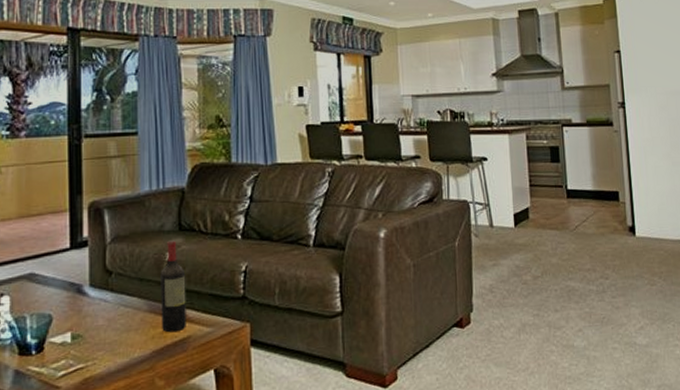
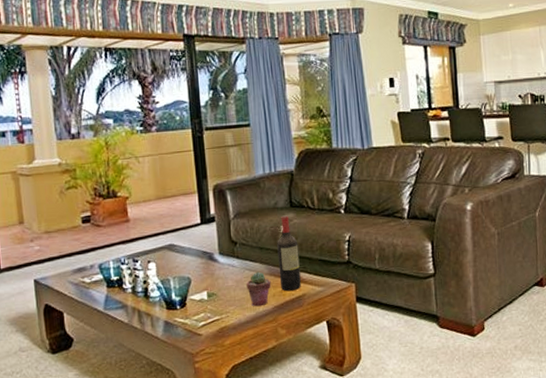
potted succulent: none [120,308,151,352] -> present [246,271,272,307]

